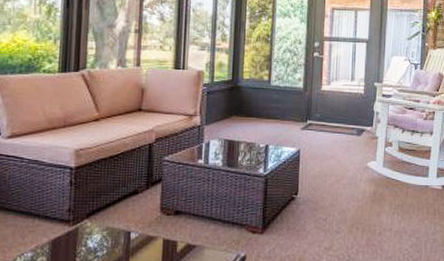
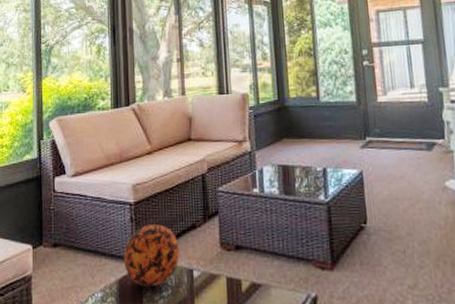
decorative ball: none [59,189,119,248] -> present [124,224,179,287]

